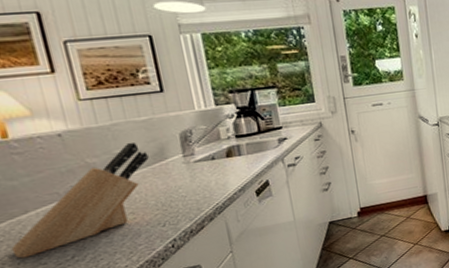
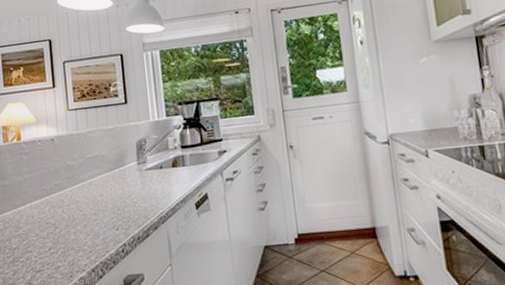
knife block: present [11,142,149,259] -> none [11,148,111,245]

